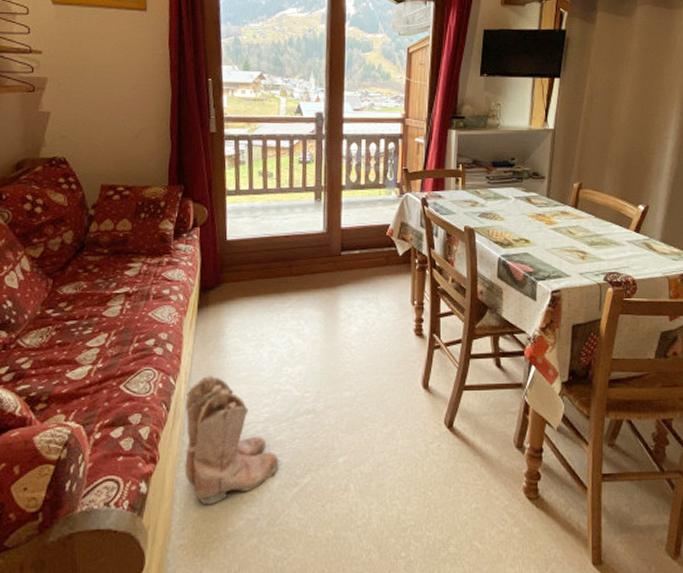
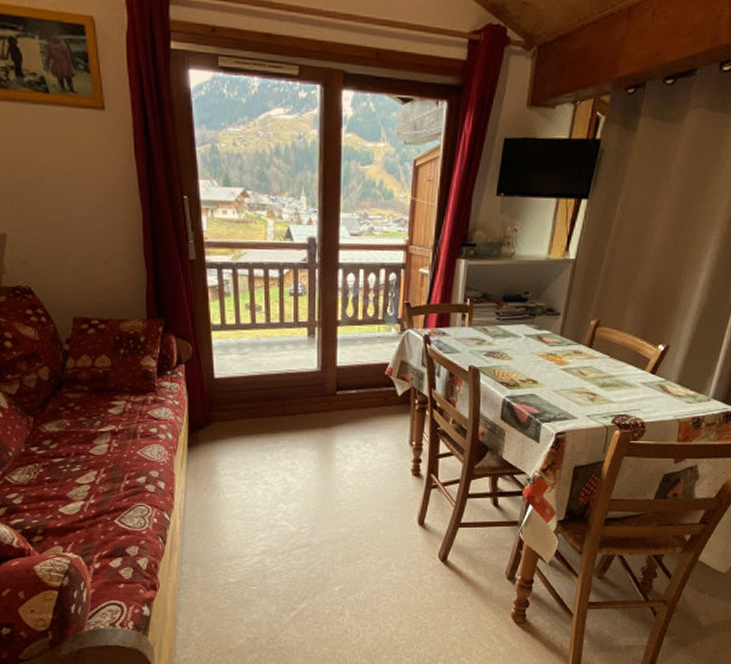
boots: present [184,375,280,505] -> none [182,511,277,626]

